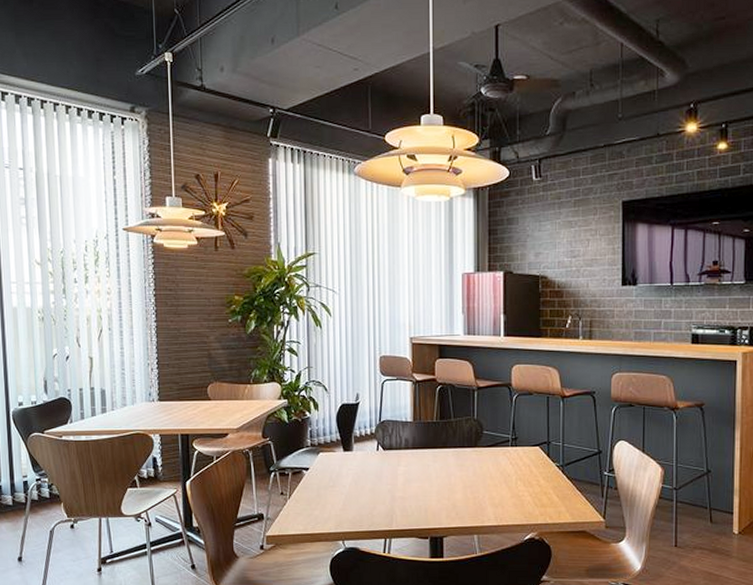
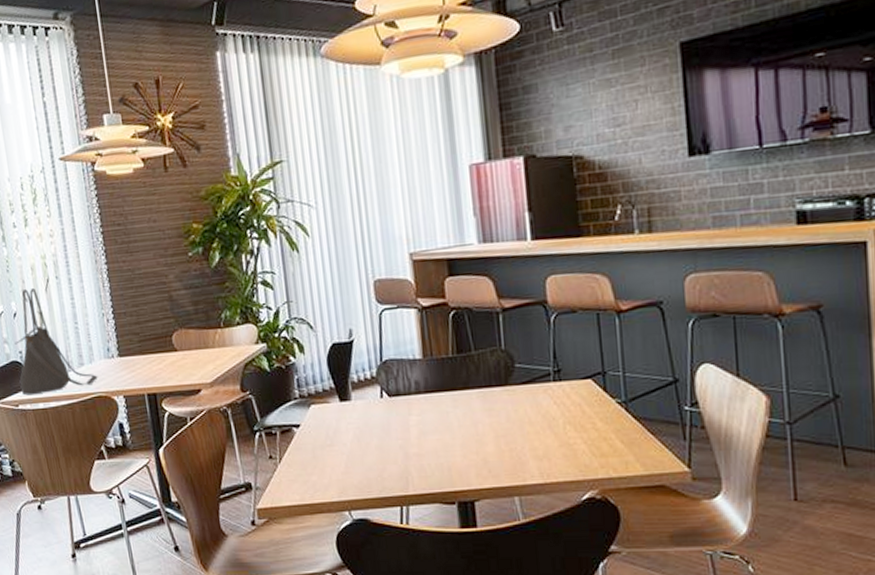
tote bag: none [65,335,138,428] -> present [15,287,98,396]

